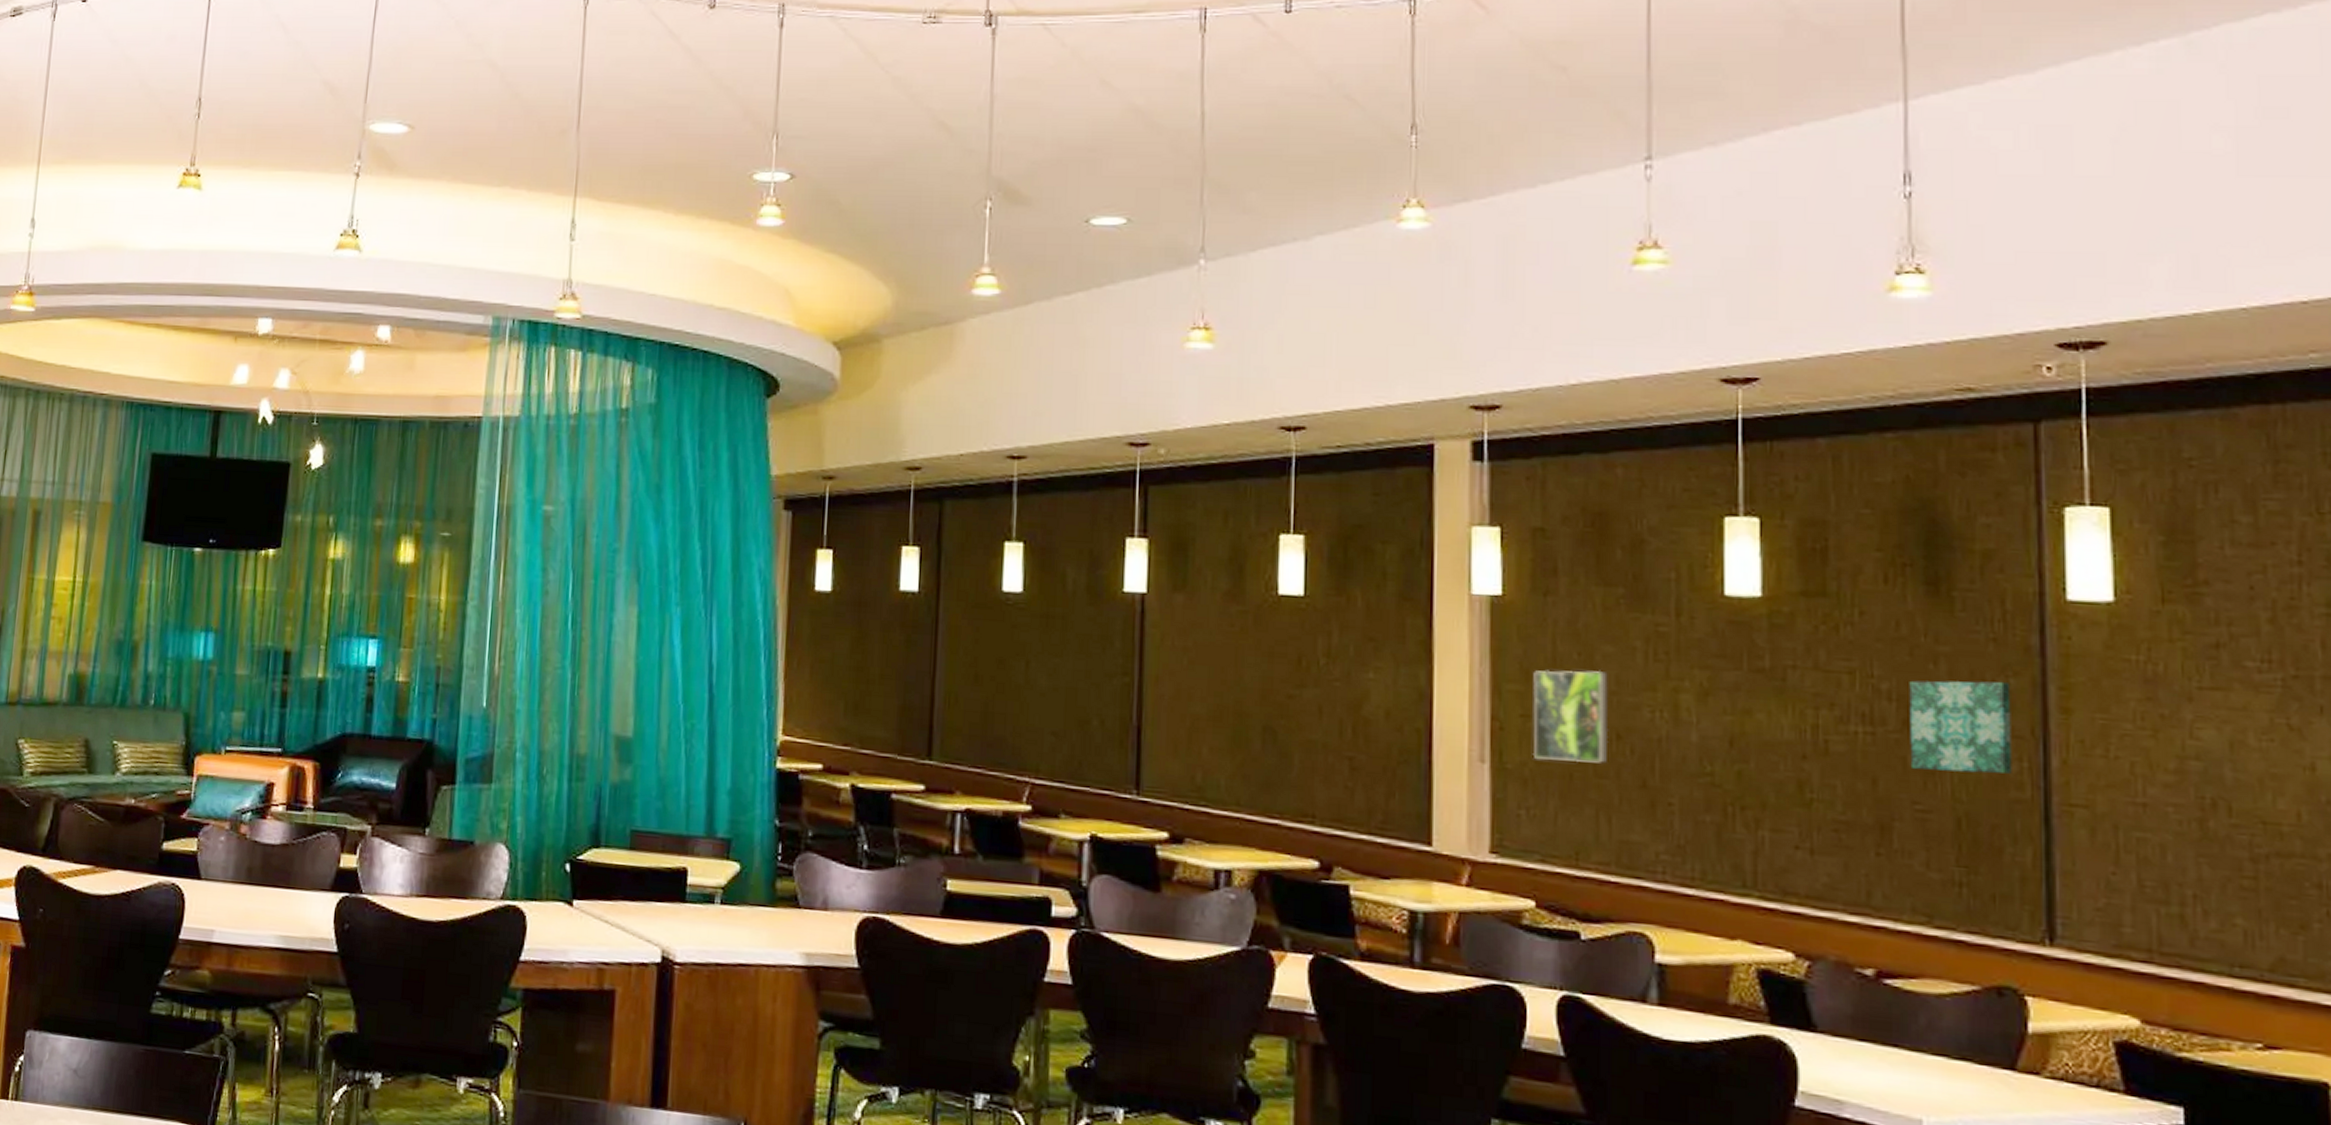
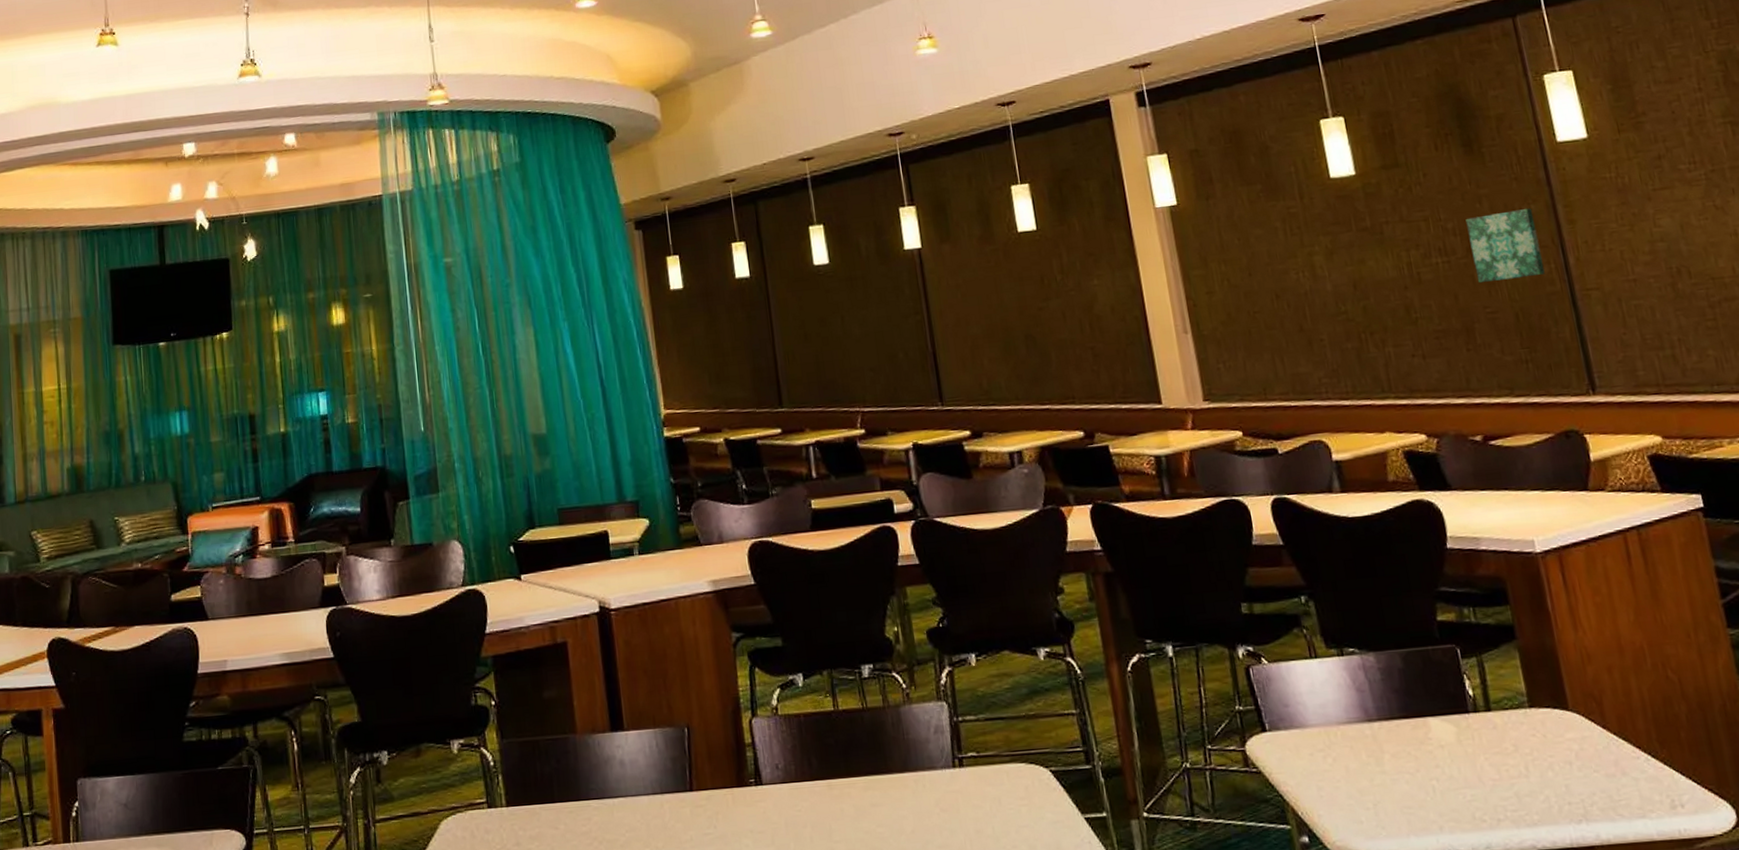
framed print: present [1532,670,1609,764] -> none [1209,249,1273,323]

